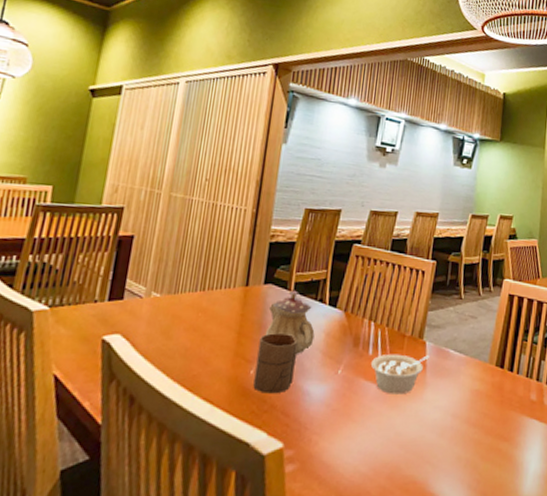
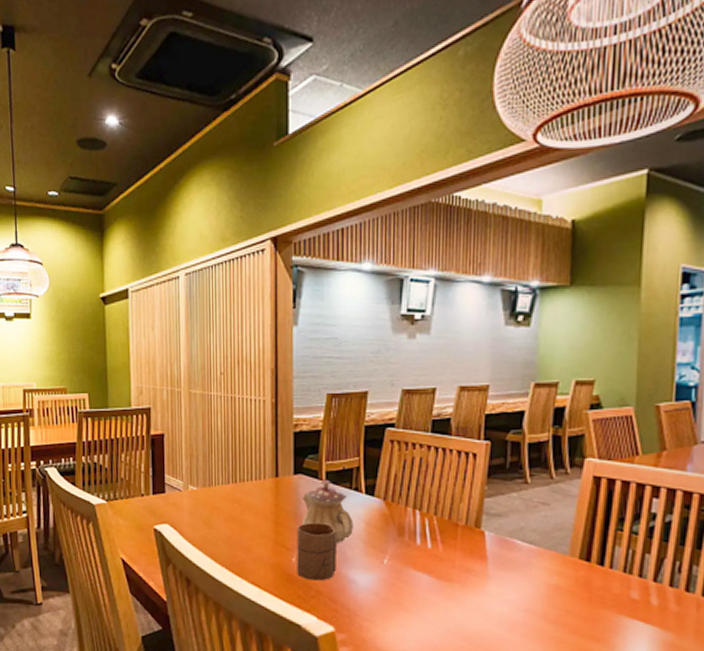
legume: present [370,354,429,395] -> none [419,544,490,586]

